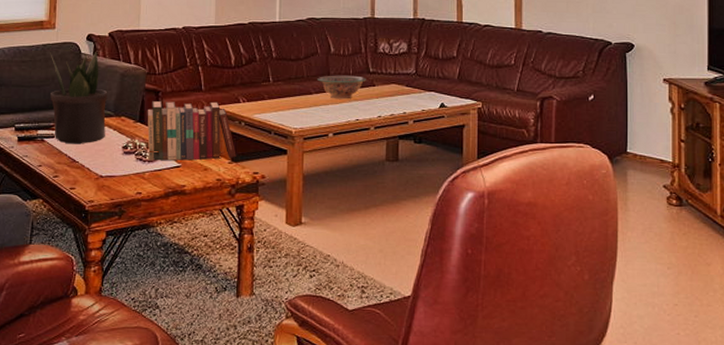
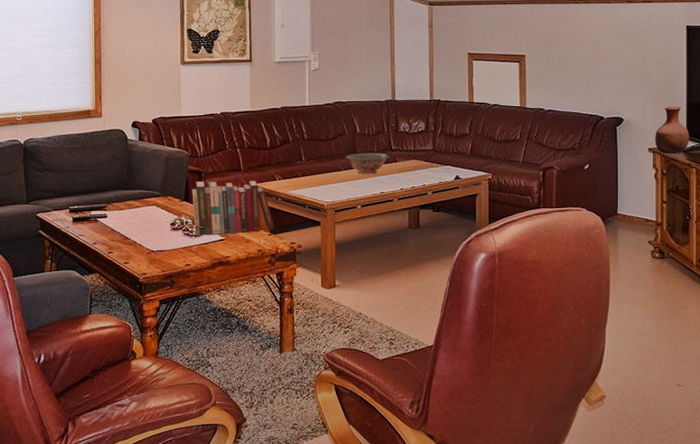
planter: present [50,52,108,144] -> none [98,138,155,223]
vase: none [671,32,711,85] -> present [655,106,689,153]

